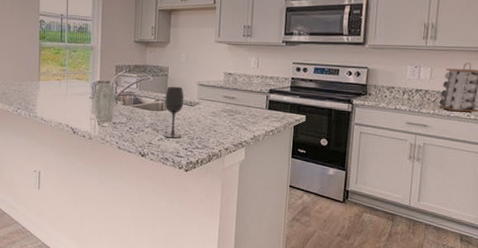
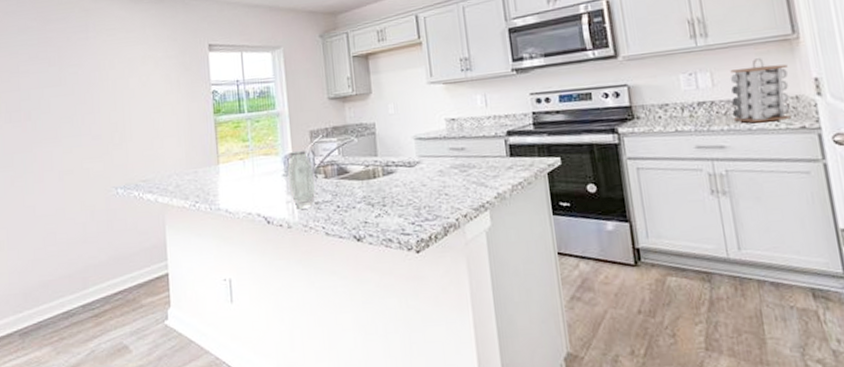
wine glass: present [163,86,184,139] -> none [375,145,405,213]

